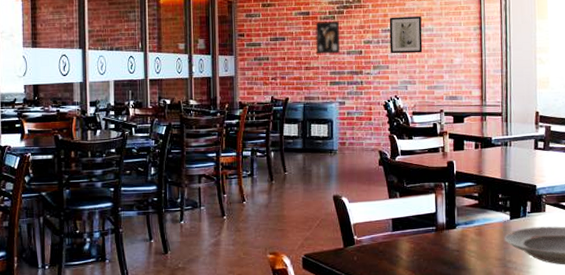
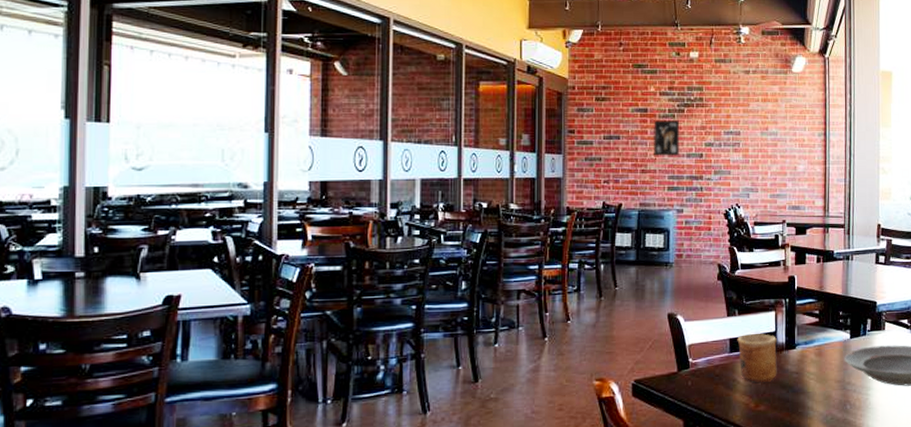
wall art: present [389,16,423,54] -> none [732,118,766,158]
cup: none [399,214,438,259] -> present [737,333,777,382]

